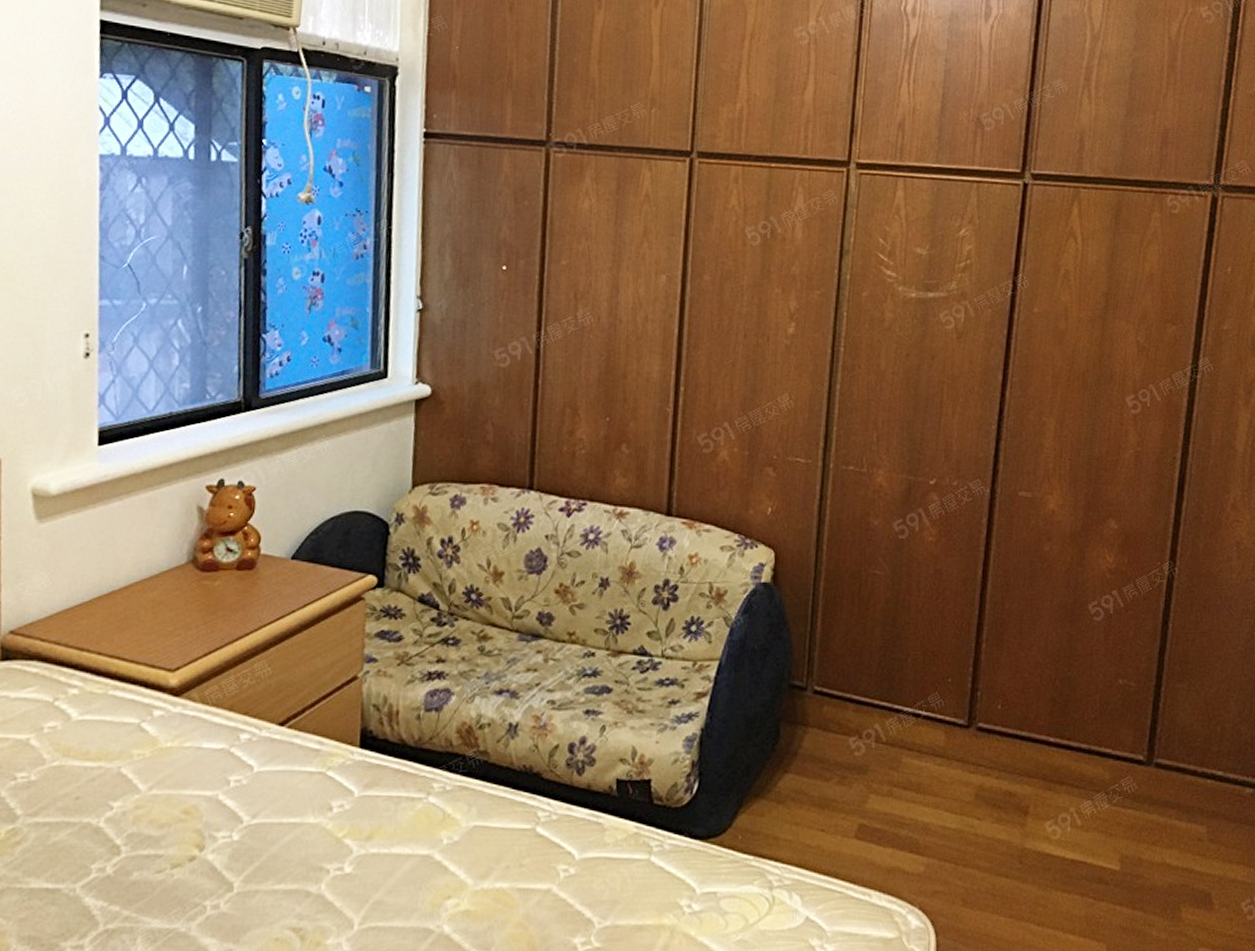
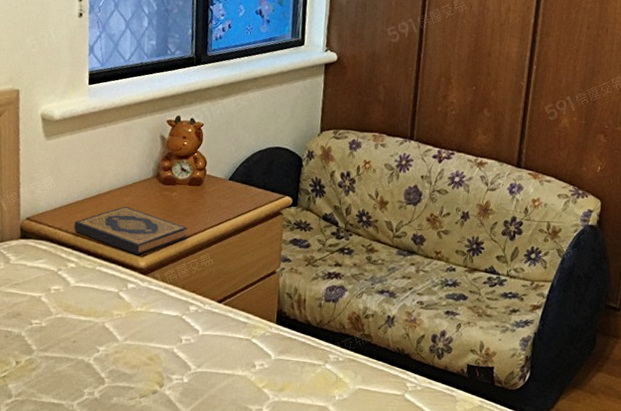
hardback book: none [77,604,236,669] -> present [74,206,187,255]

